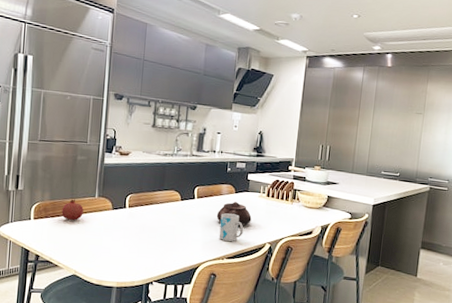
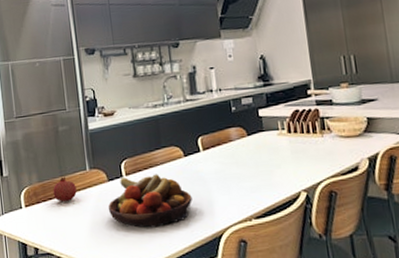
fruit bowl: none [107,208,180,254] -> present [108,174,192,228]
teapot: present [216,202,252,226] -> none [230,146,276,175]
mug: present [219,213,244,242] -> none [236,161,269,198]

